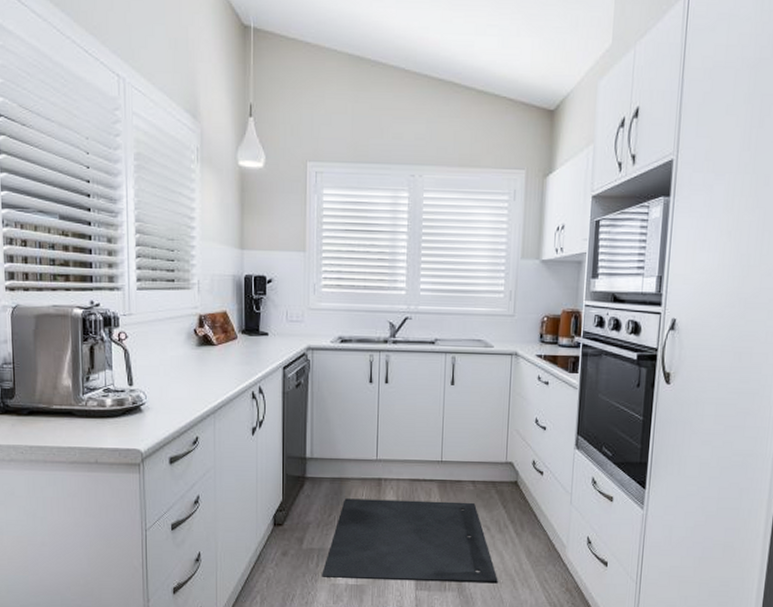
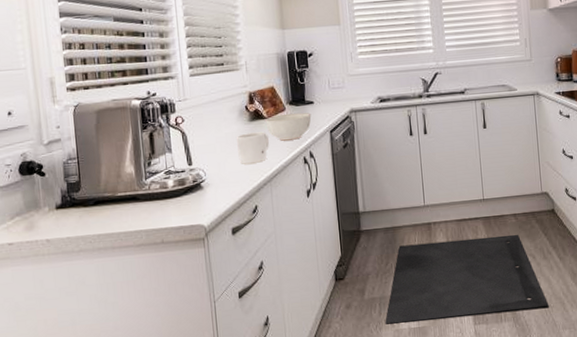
mug: none [181,358,217,392] -> present [236,131,270,164]
bowl: none [215,342,264,372] -> present [265,112,312,141]

